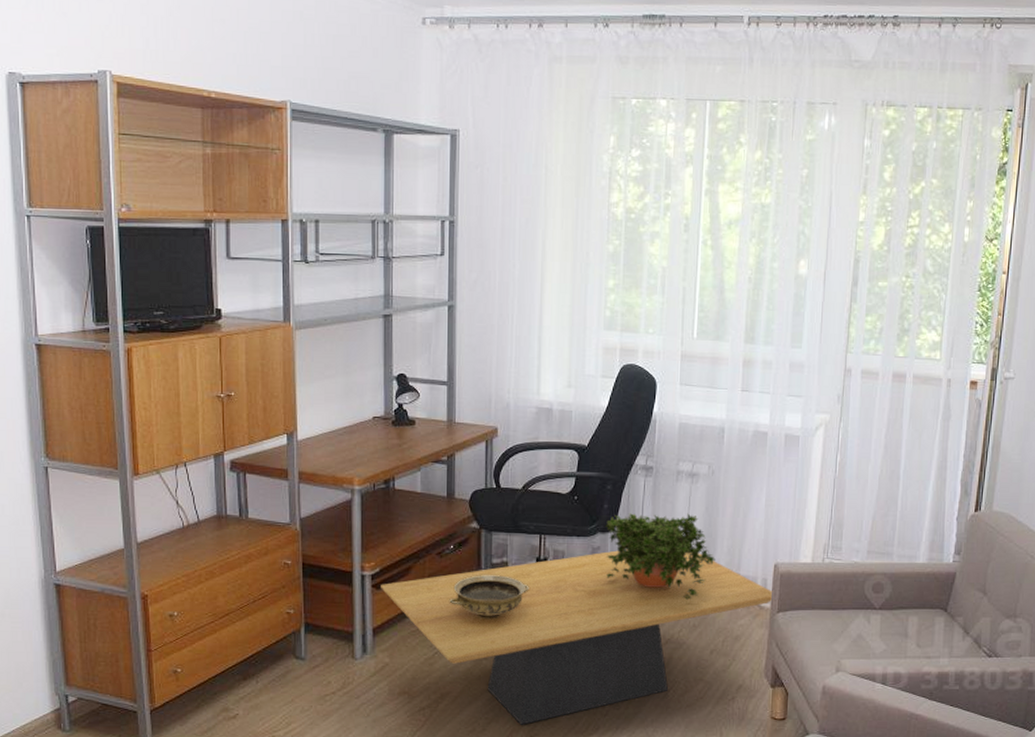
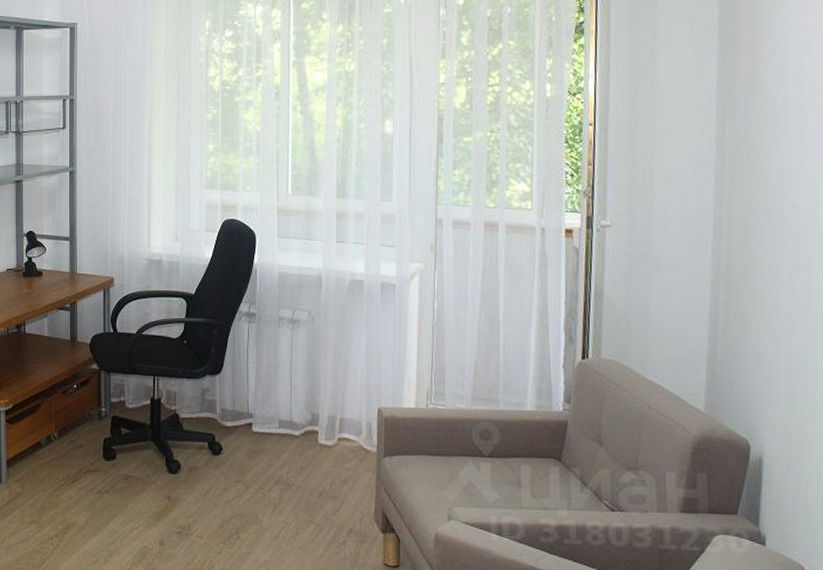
coffee table: present [381,549,774,725] -> none [14,391,380,559]
ceramic bowl: present [449,575,529,620] -> none [73,413,145,455]
potted plant: present [605,513,715,600] -> none [213,357,319,442]

